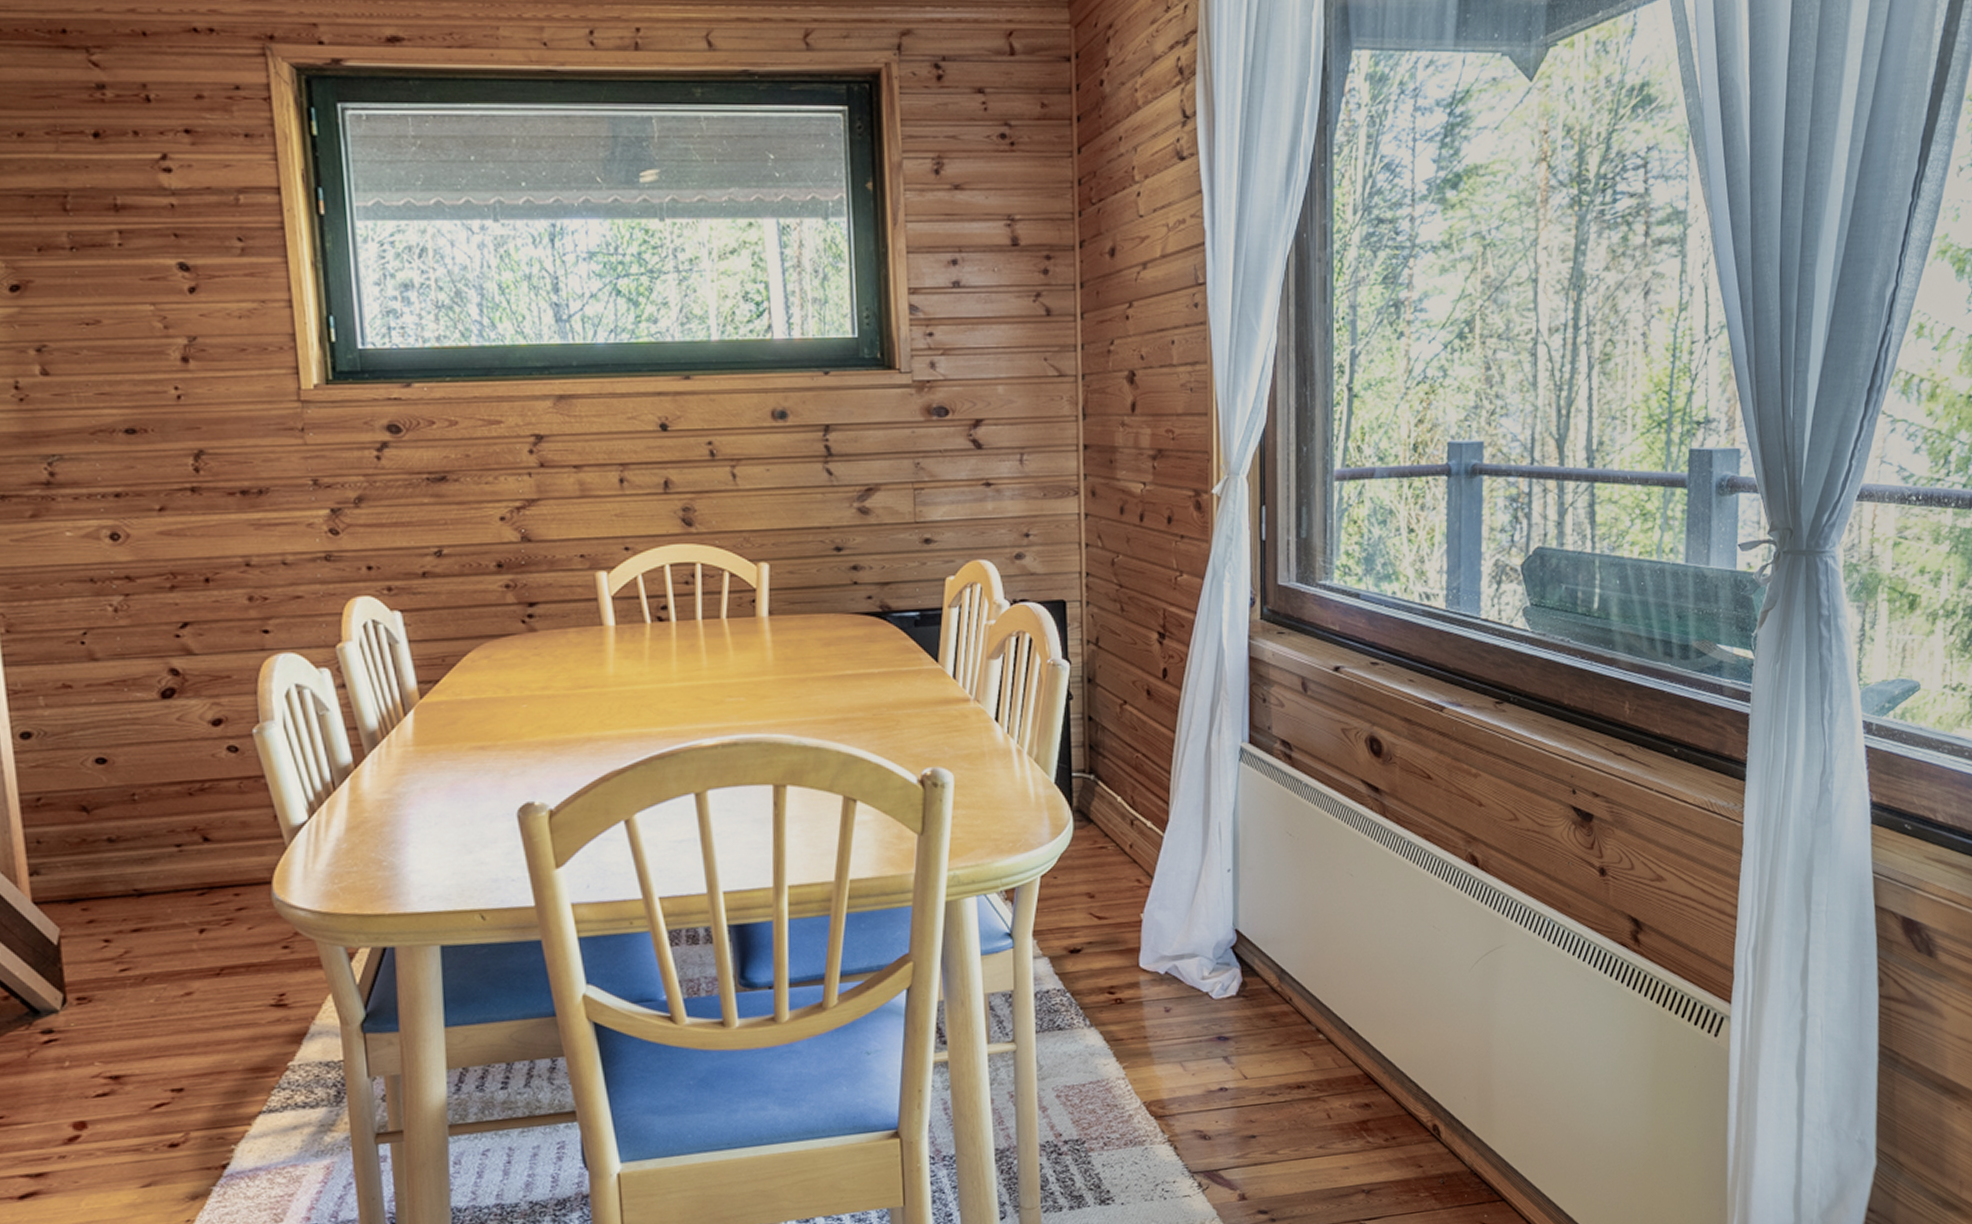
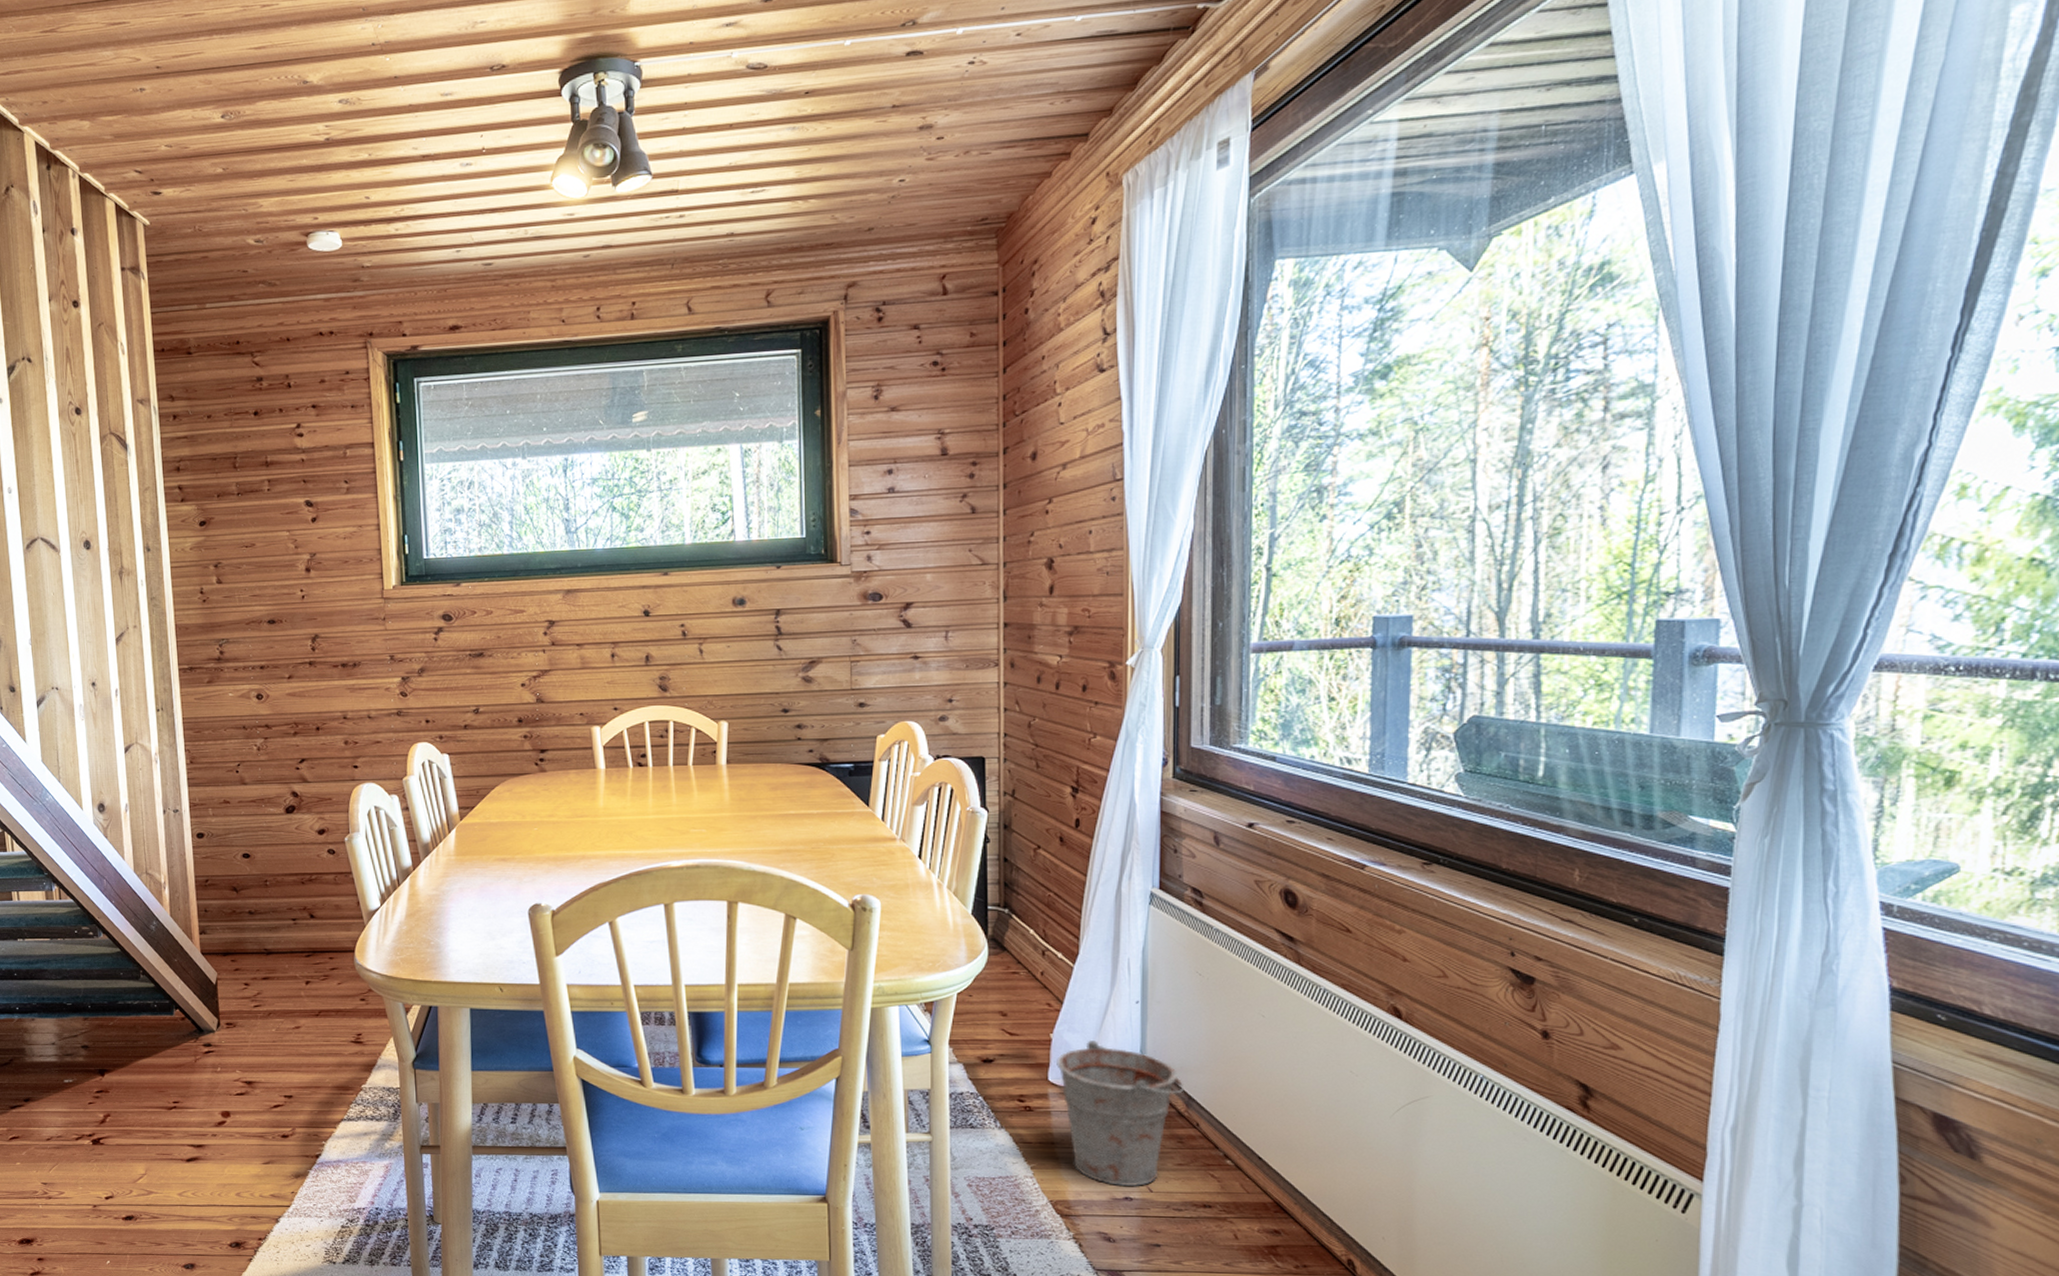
bucket: none [1148,917,1277,1076] -> present [1056,1040,1185,1187]

